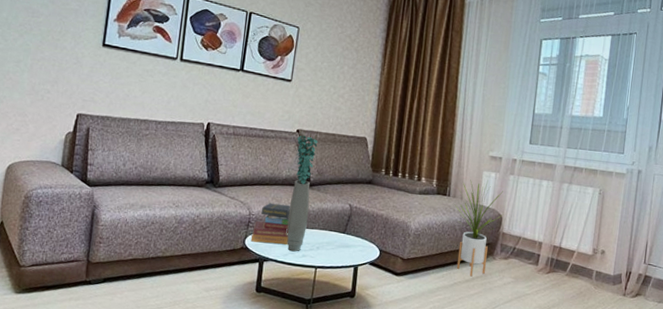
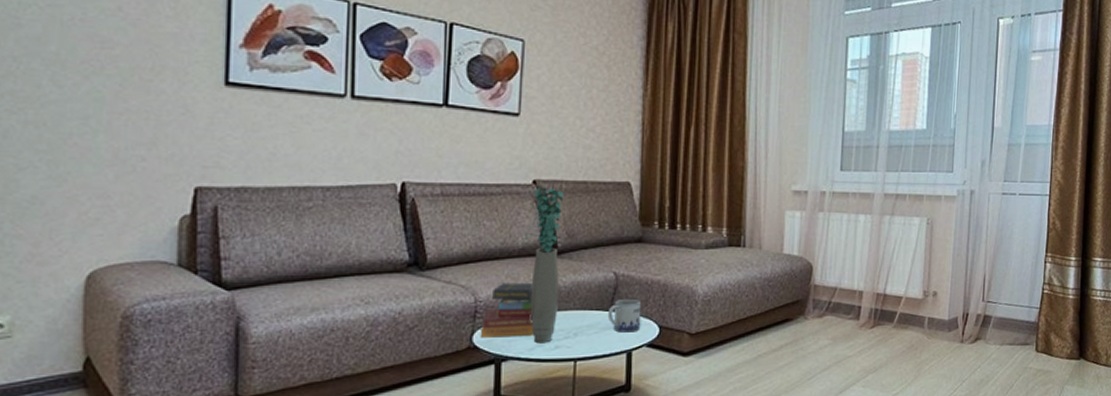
mug: none [342,225,368,252] -> present [607,298,642,333]
house plant: present [455,179,504,277] -> none [753,220,814,345]

